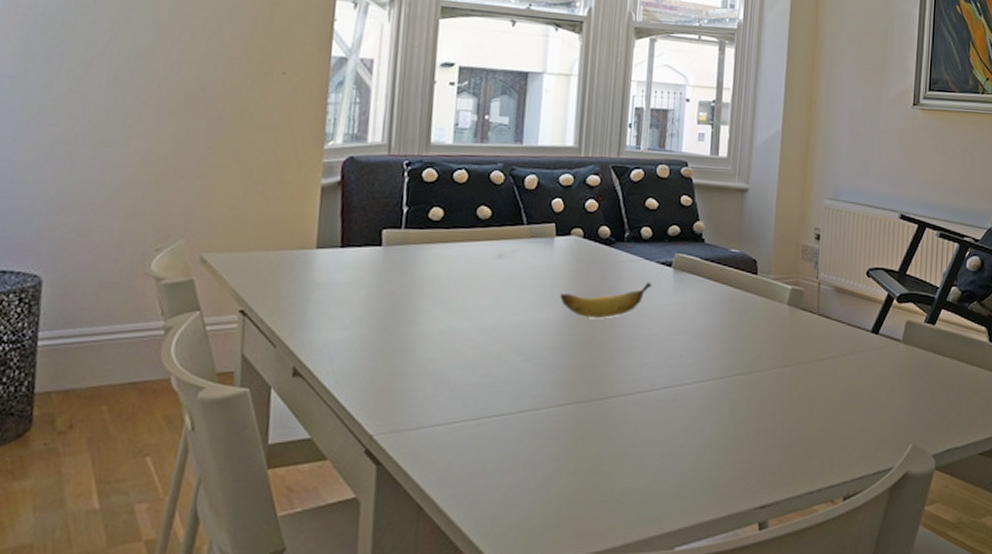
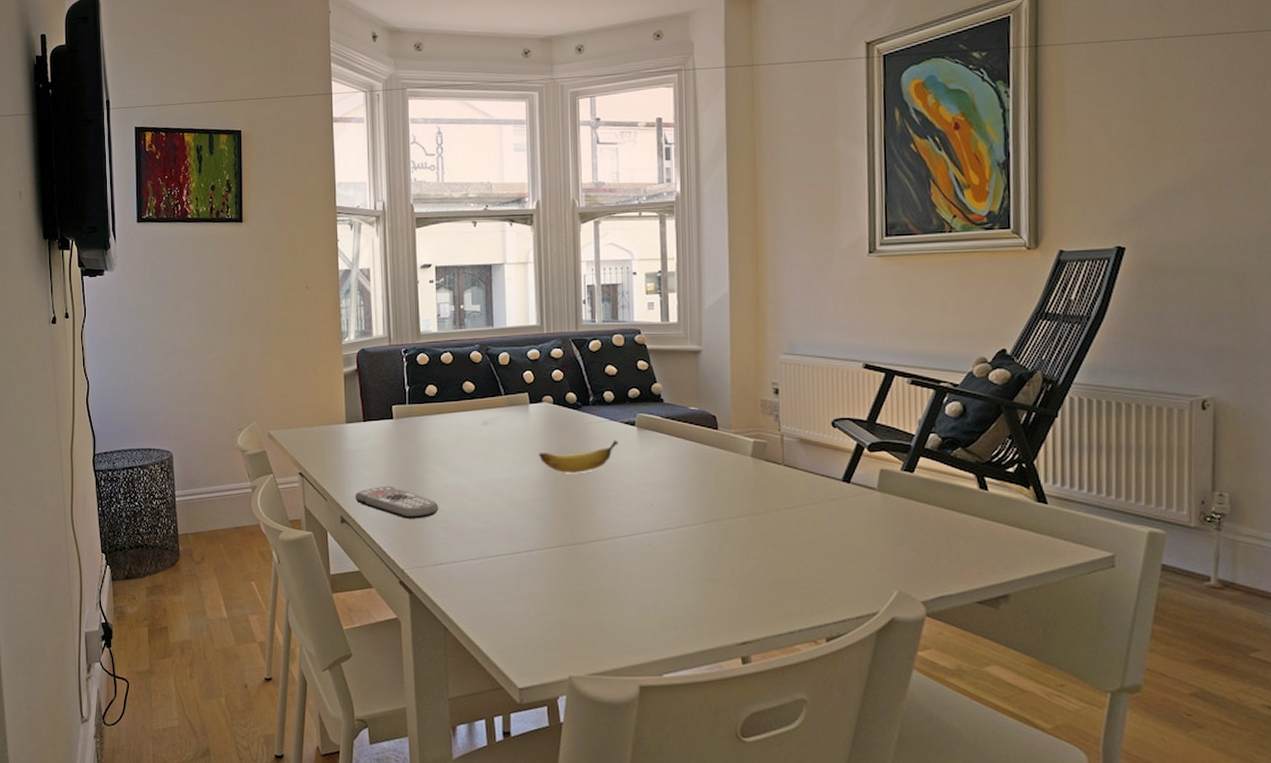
remote control: none [317,329,430,371] -> present [355,485,439,519]

